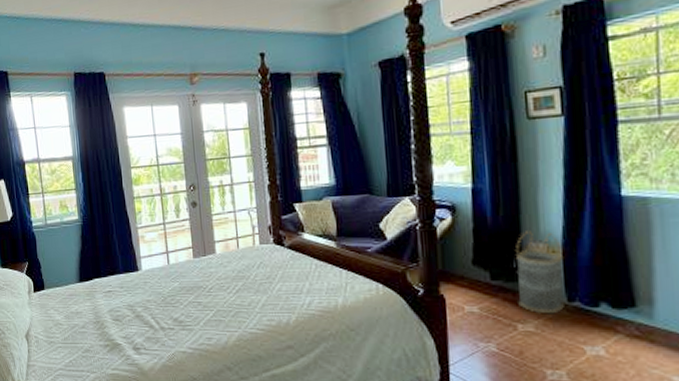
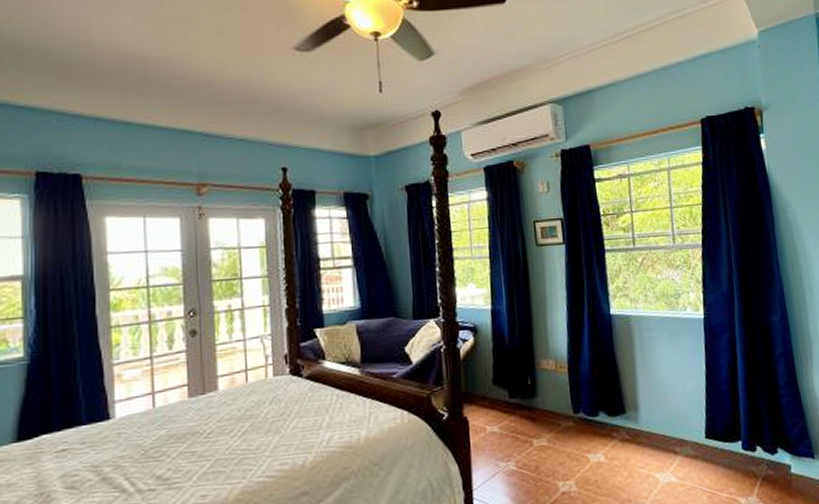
basket: present [516,231,564,313] -> none [530,348,571,427]

